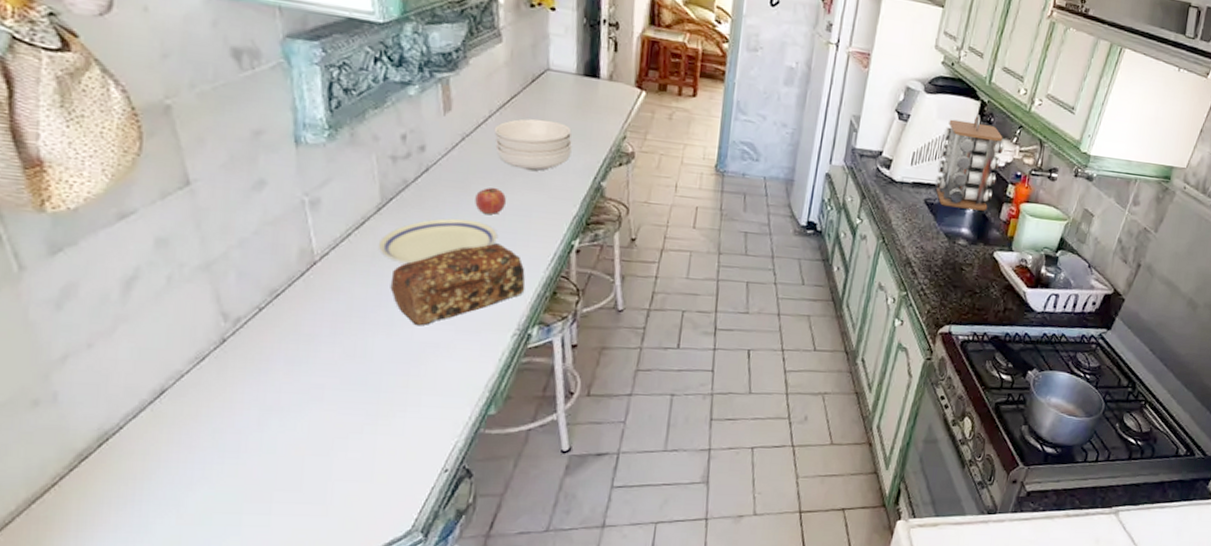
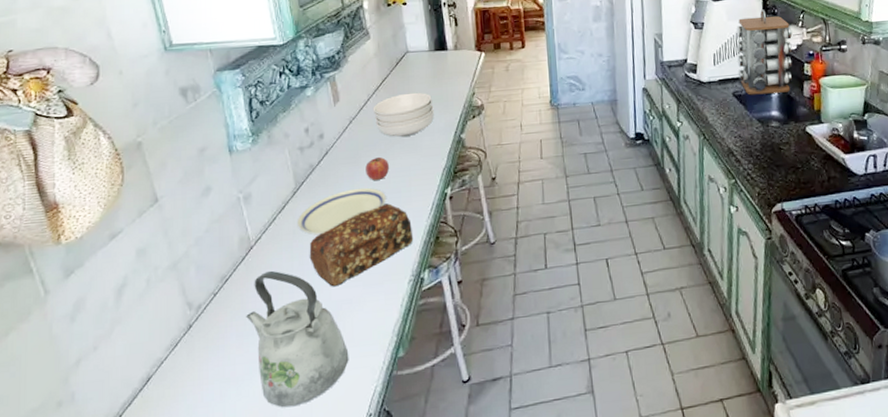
kettle: none [300,293,428,449] -> present [246,270,349,408]

